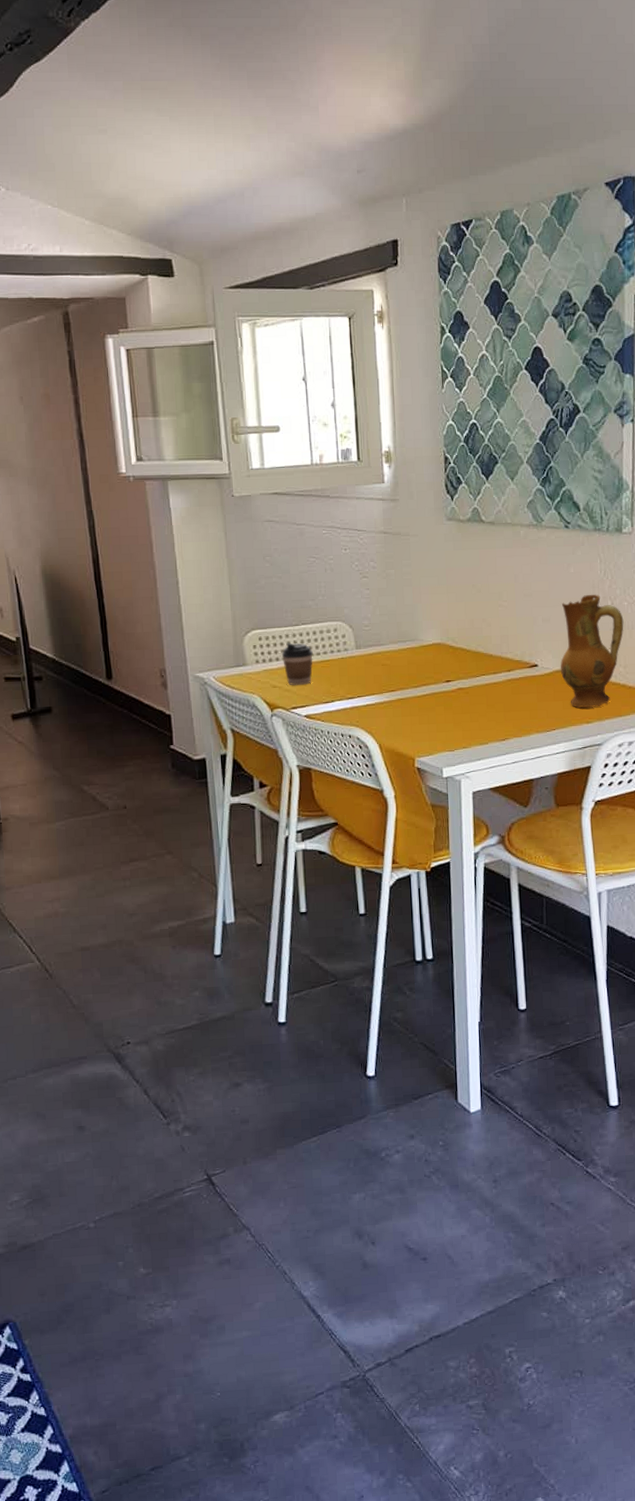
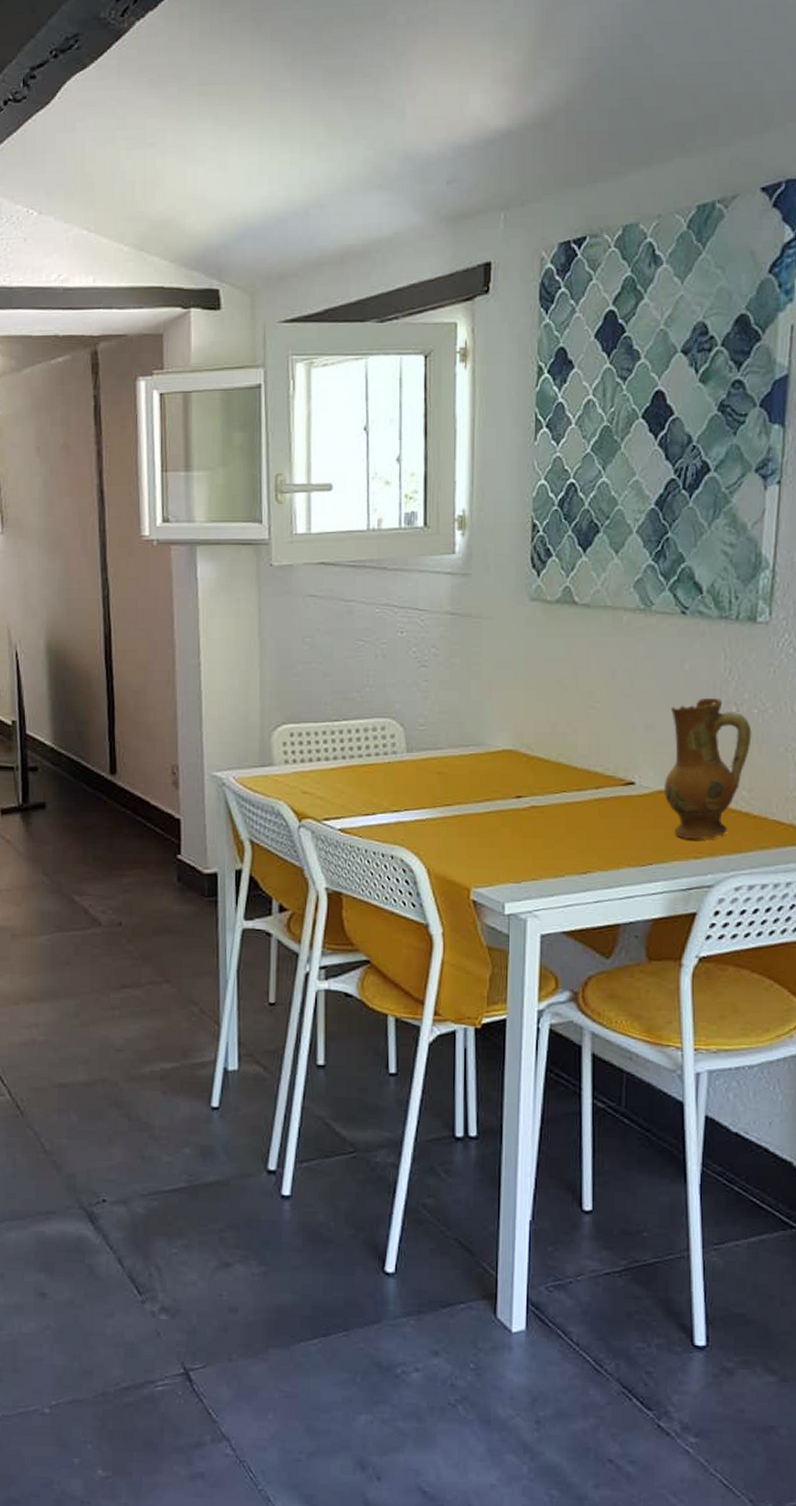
coffee cup: present [281,643,313,685] -> none [316,741,354,792]

